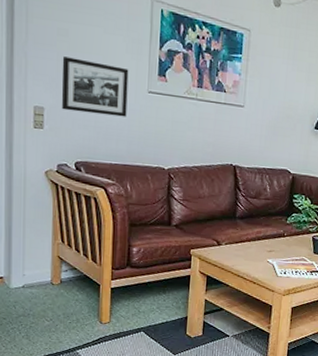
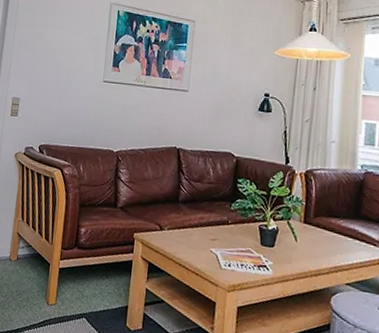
picture frame: present [61,56,129,117] -> none [33,55,89,105]

